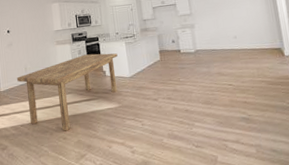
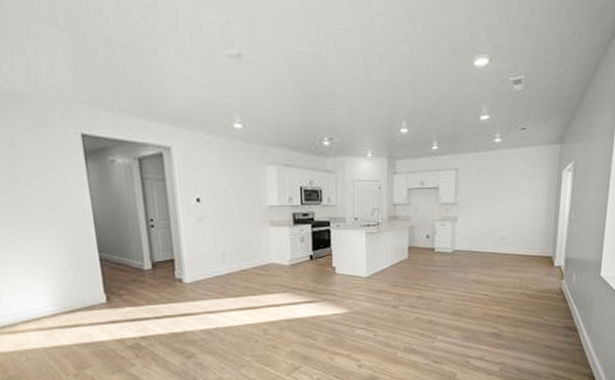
dining table: present [17,53,118,131] -> none [210,243,354,339]

